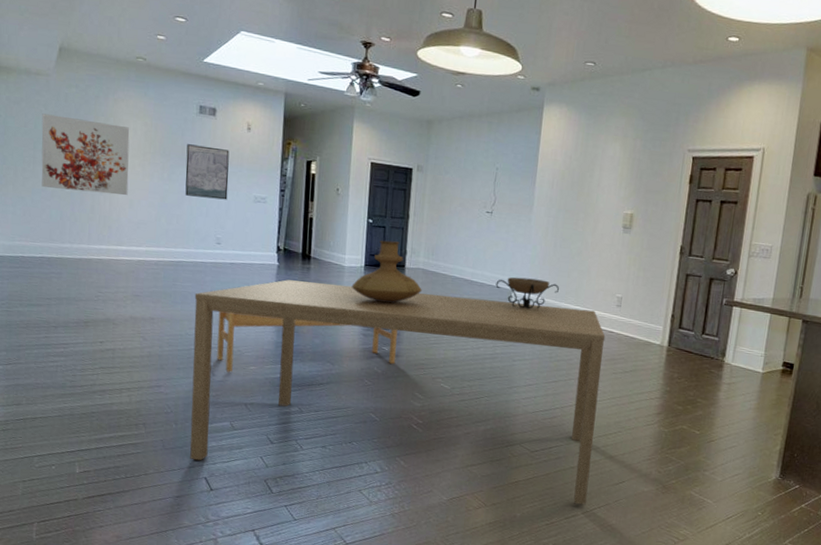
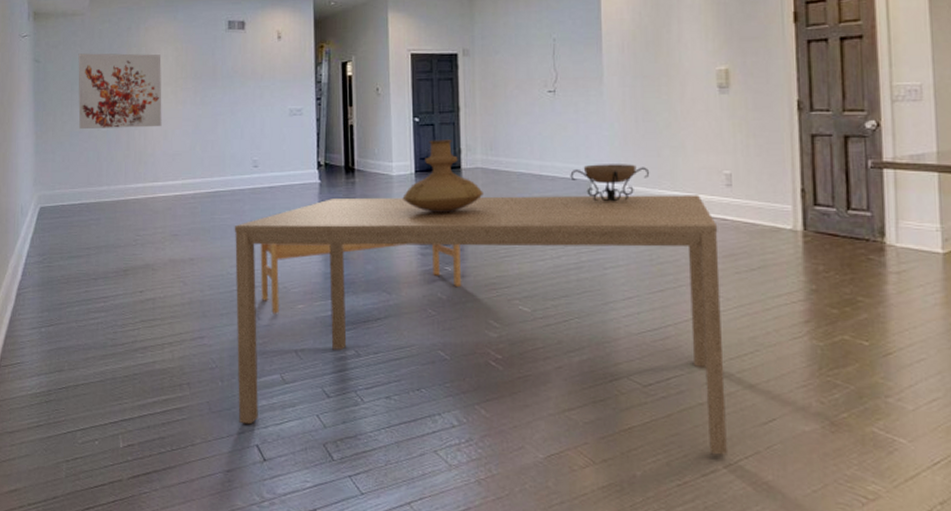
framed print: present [185,144,230,200] -> none [218,62,262,118]

